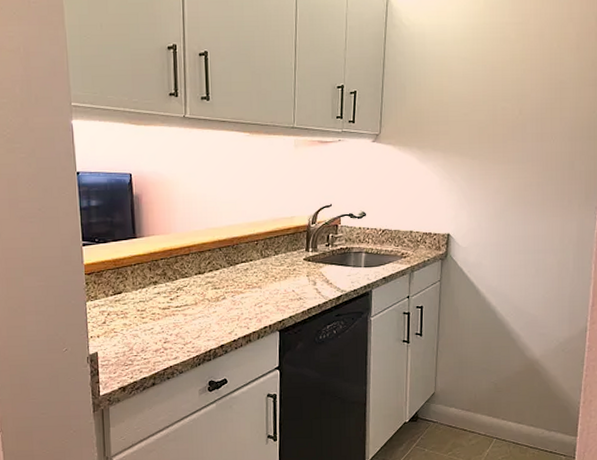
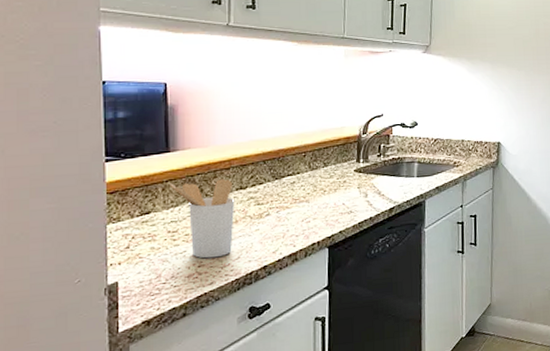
utensil holder: none [137,264,195,336] -> present [170,179,235,259]

